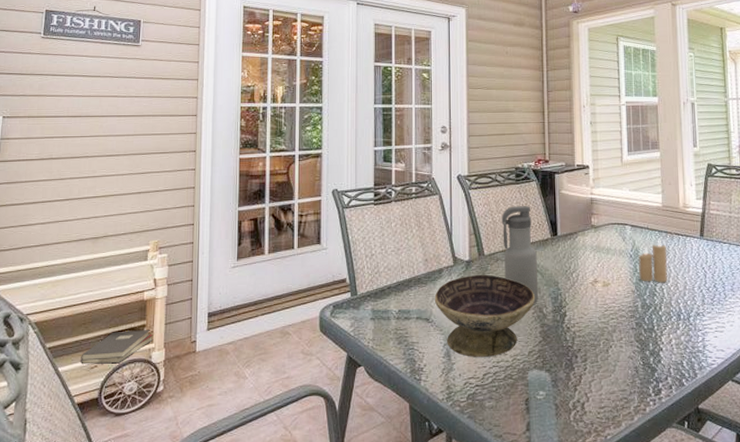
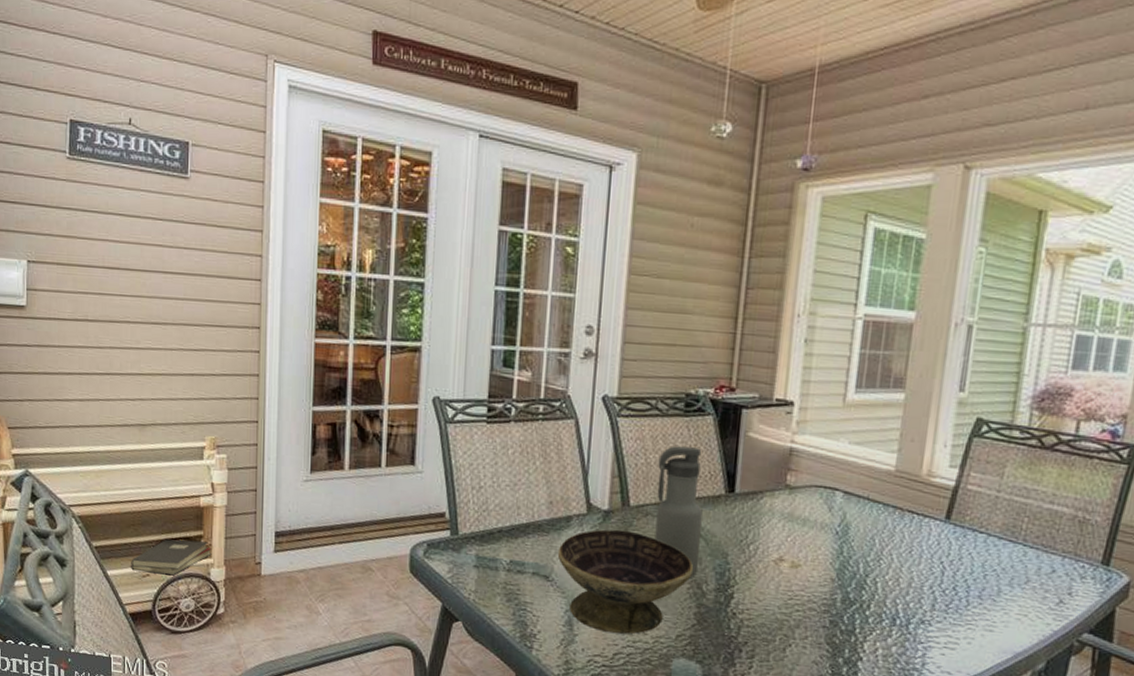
candle: present [638,240,667,283] -> none [844,516,893,575]

